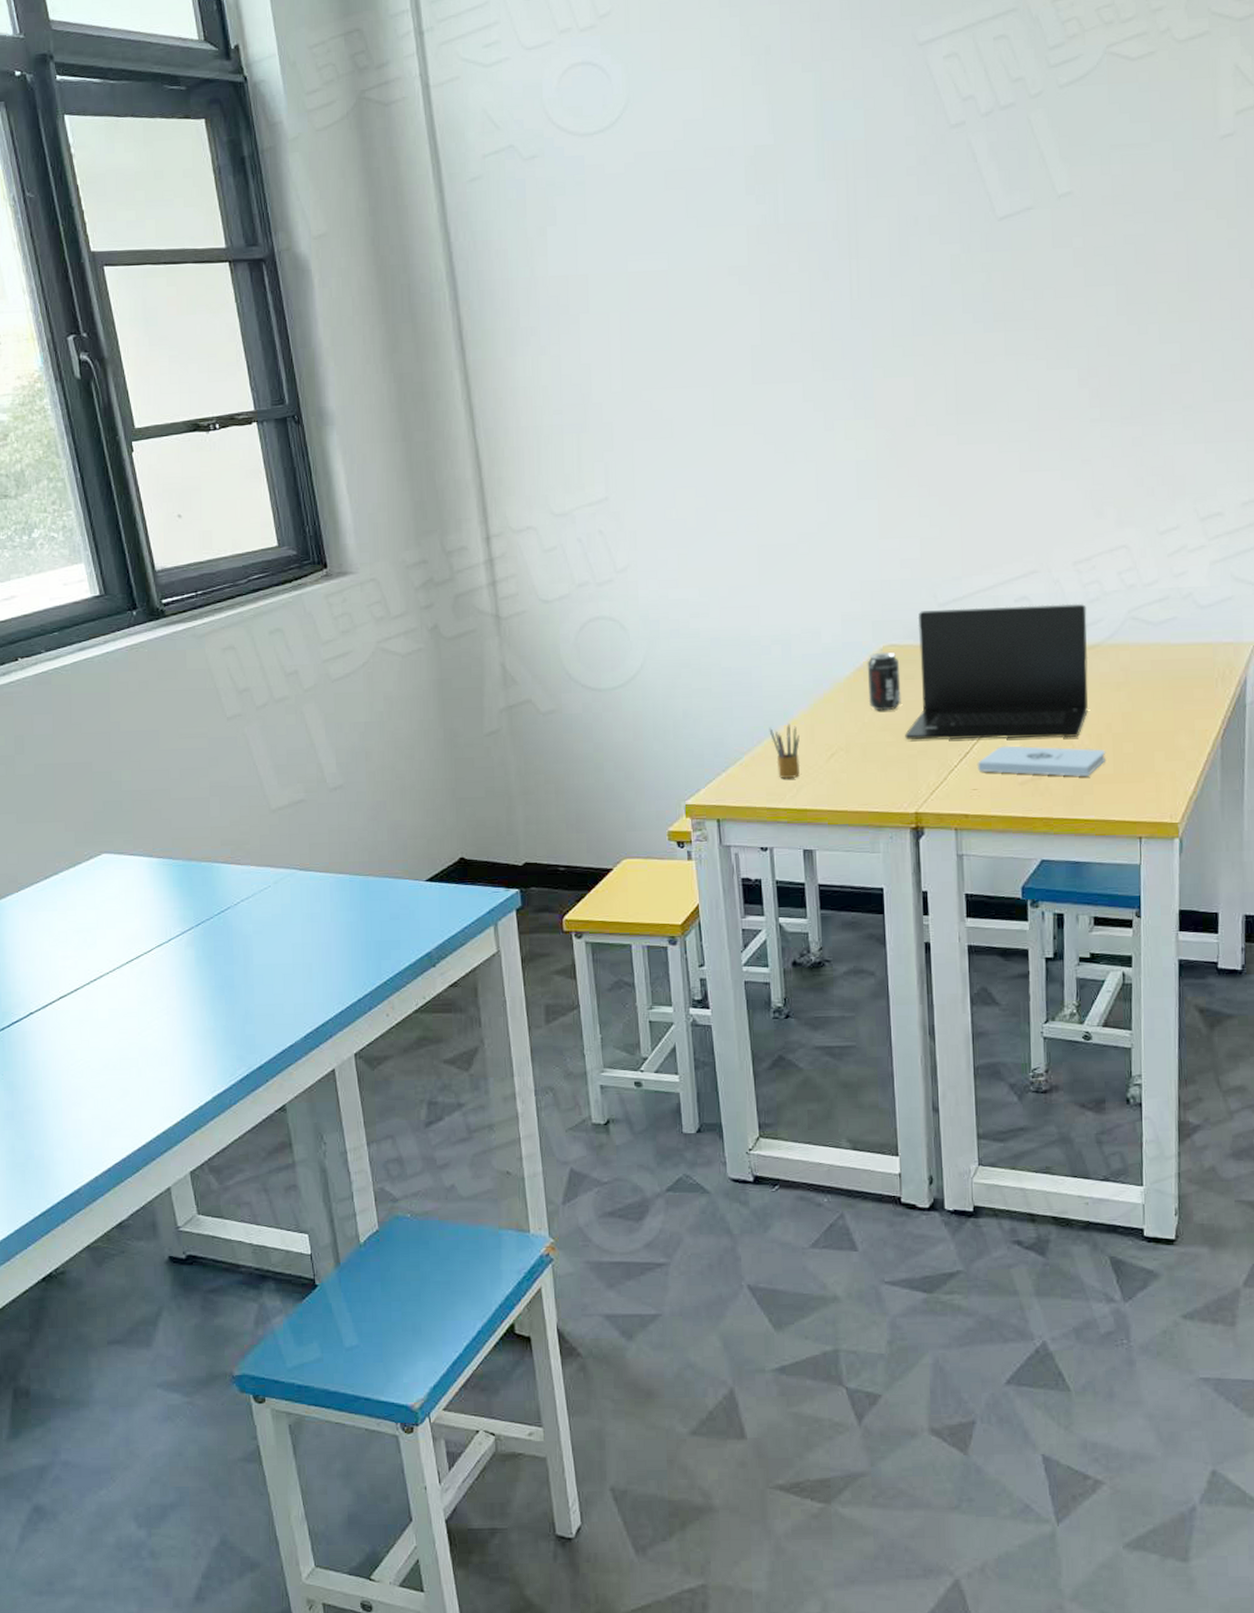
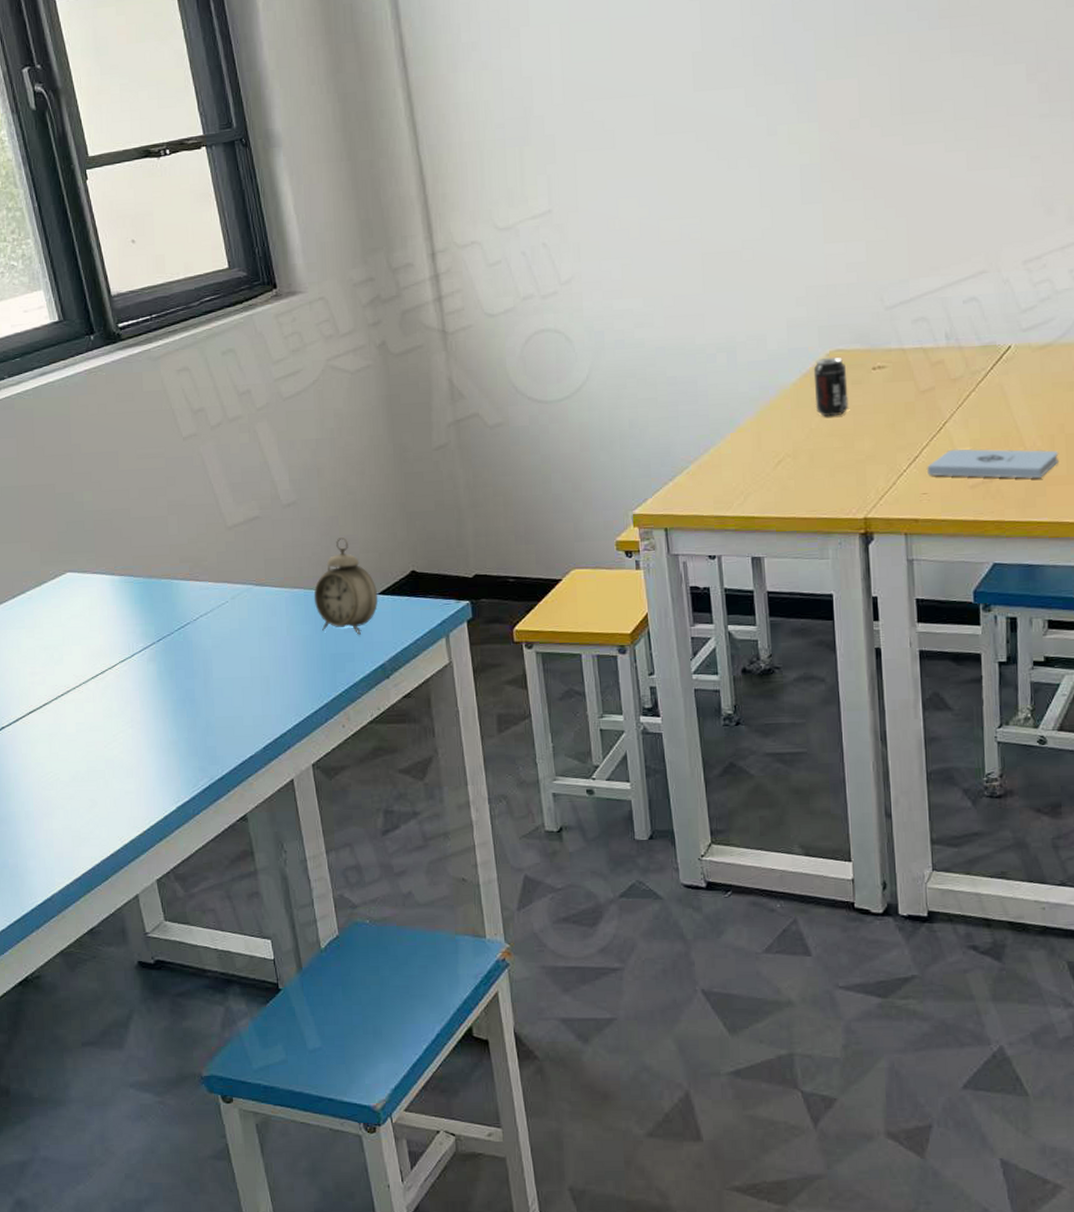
alarm clock: none [359,821,426,922] -> present [313,536,378,635]
pencil box: present [769,724,800,778] -> none [715,431,748,486]
laptop: present [905,603,1088,740] -> none [853,302,1040,445]

